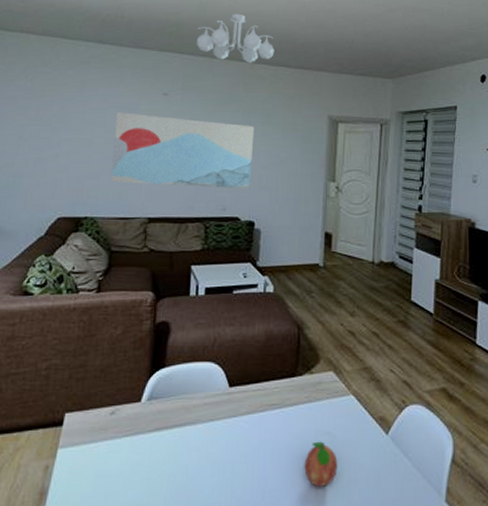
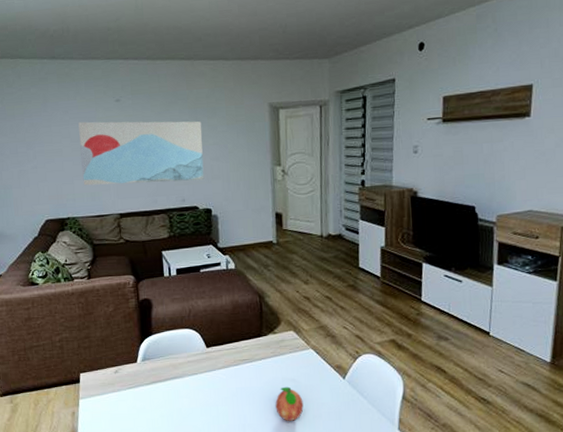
ceiling light fixture: present [196,13,275,63] -> none [137,11,212,61]

